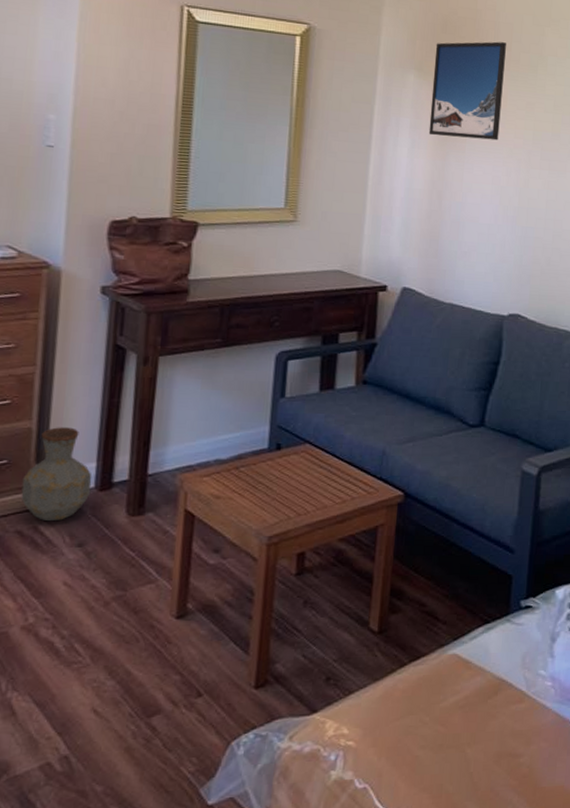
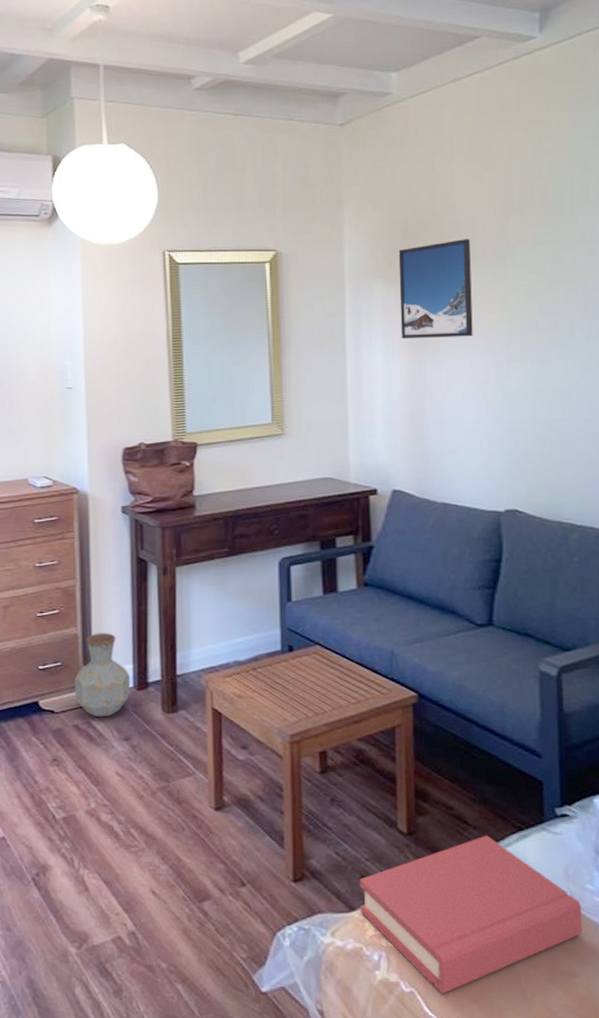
hardback book: none [321,629,533,787] -> present [359,835,582,994]

